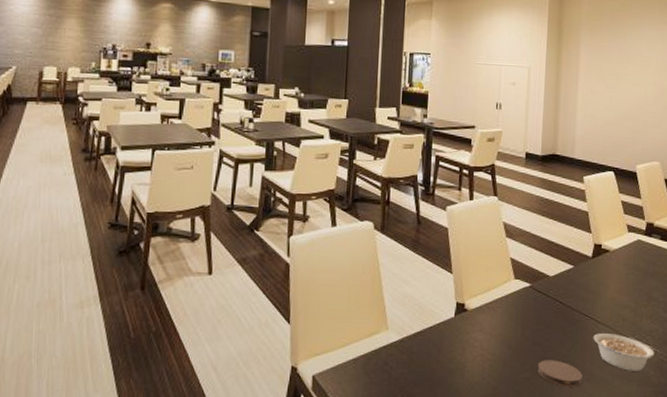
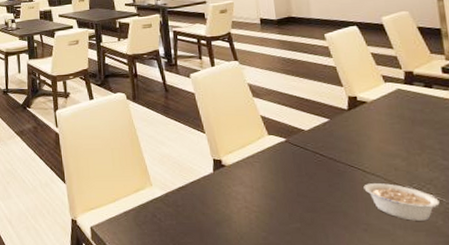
coaster: present [538,360,583,387] -> none [307,210,359,237]

